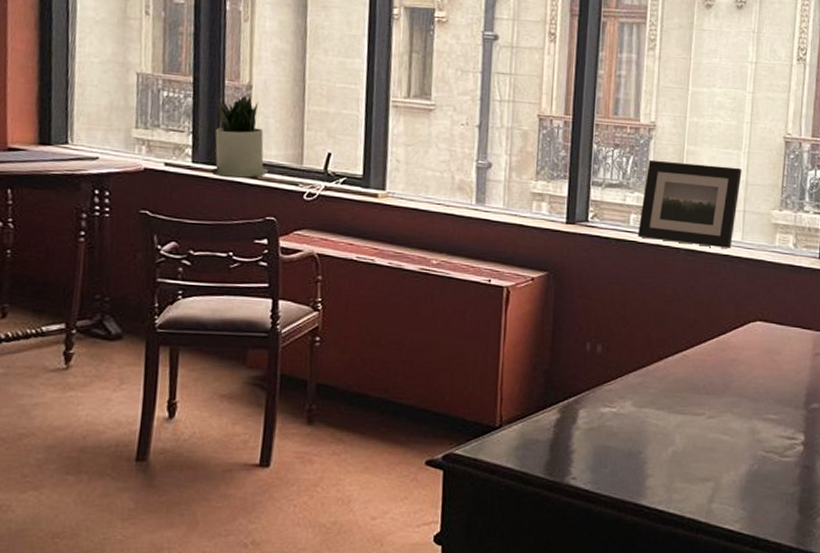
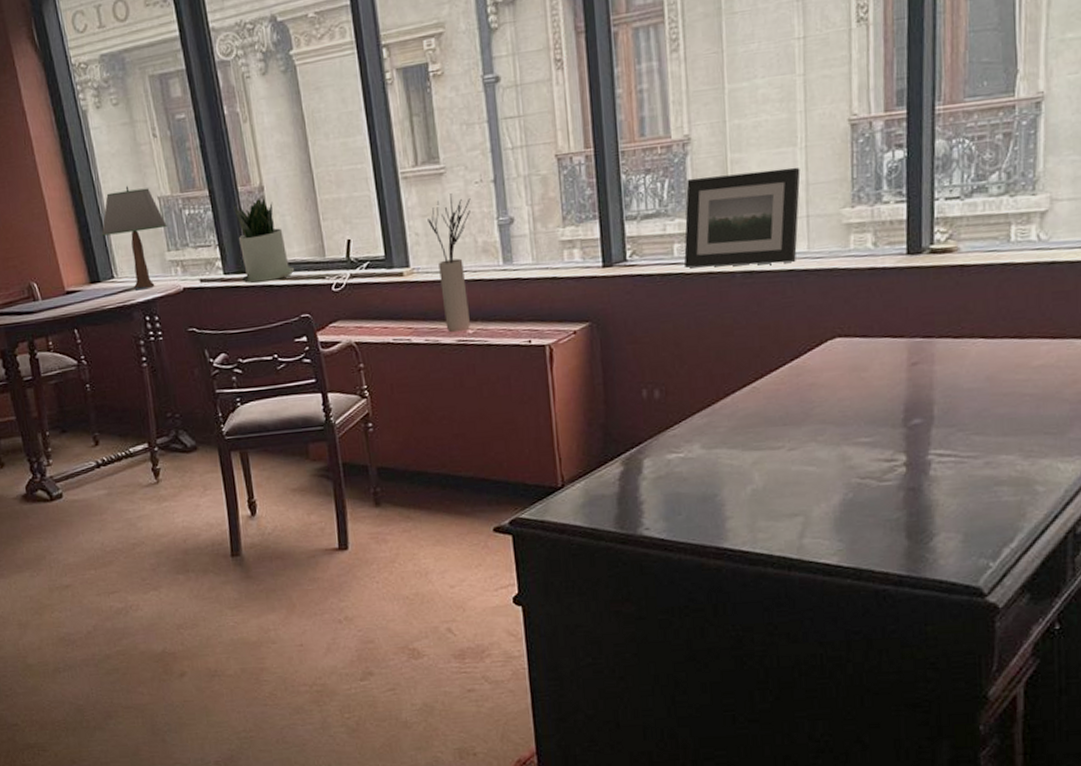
table lamp: none [64,55,141,162] -> present [101,186,167,291]
vase: none [410,129,455,261] -> present [427,193,471,333]

